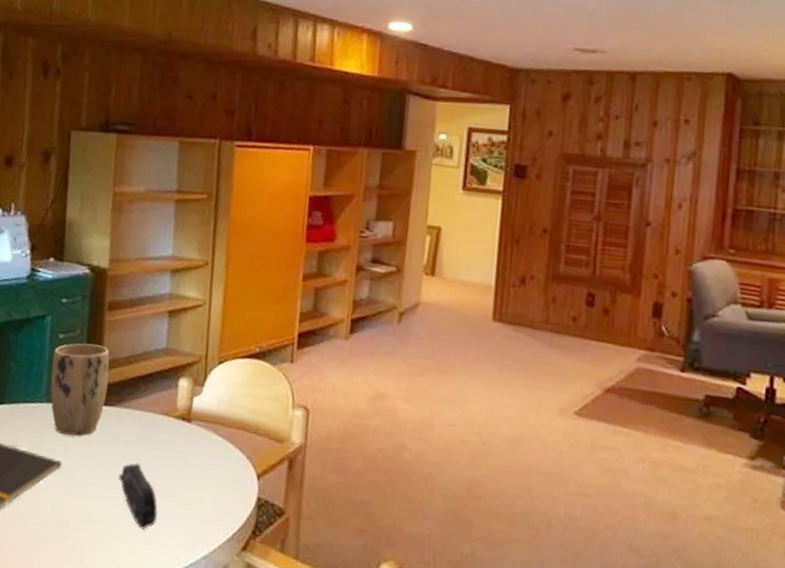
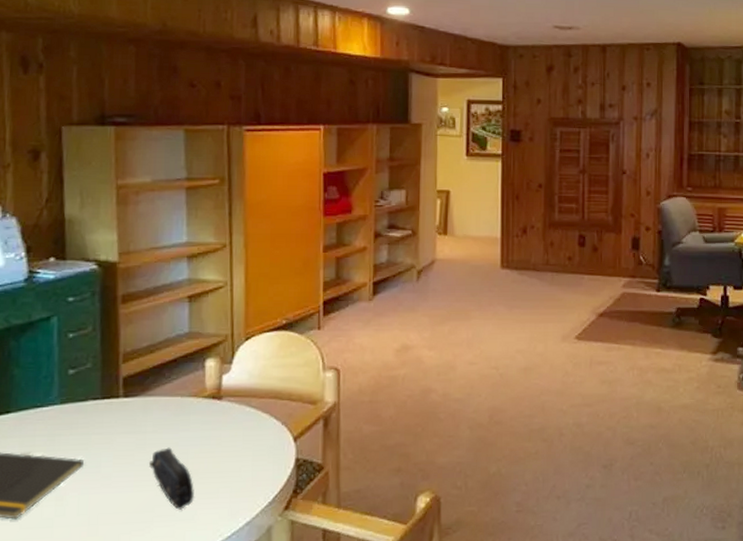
plant pot: present [50,343,110,436] -> none [63,339,129,434]

